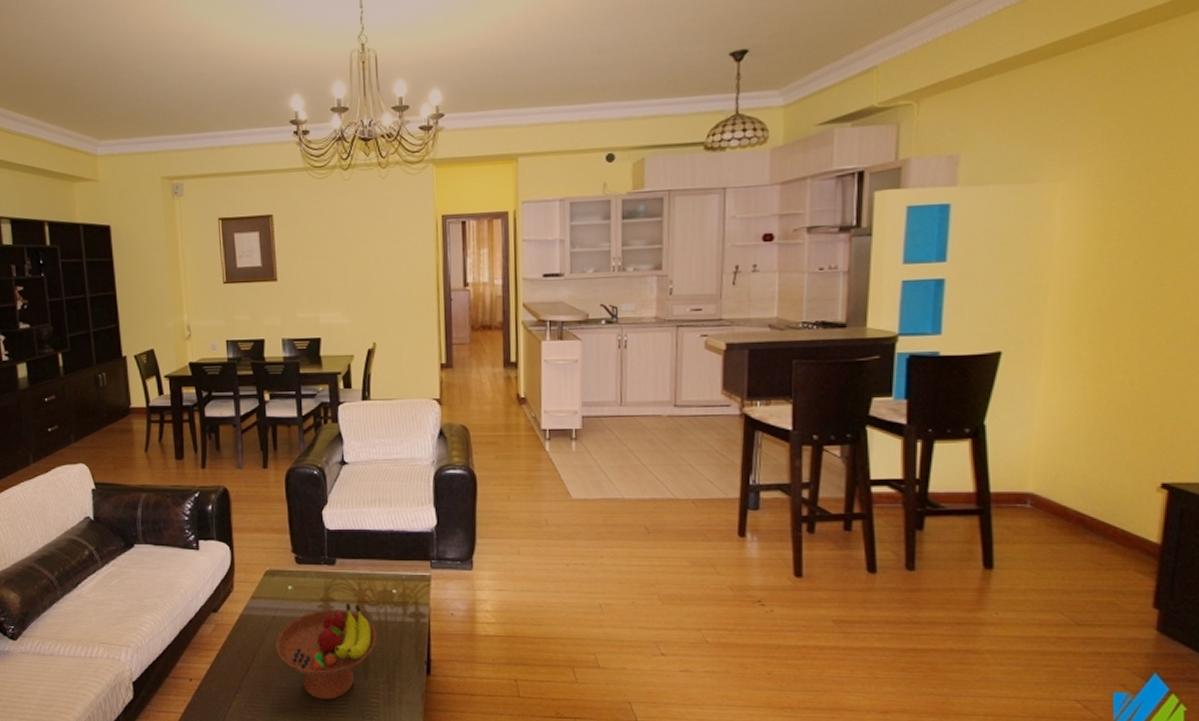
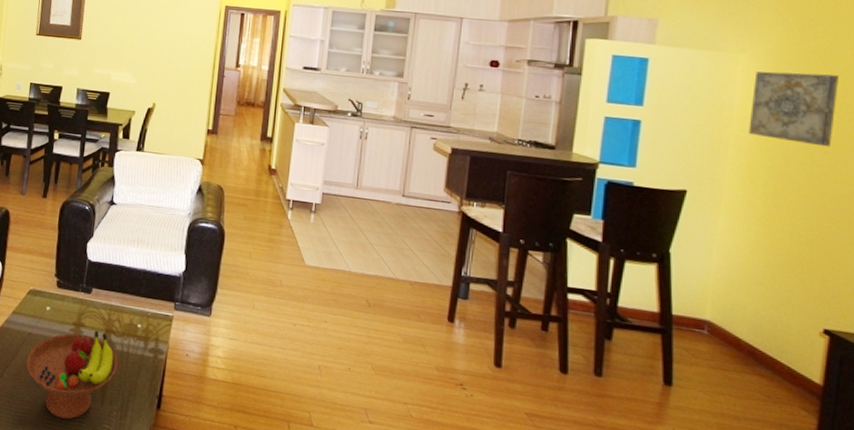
wall art: none [1071,190,1176,279] -> present [749,71,839,147]

